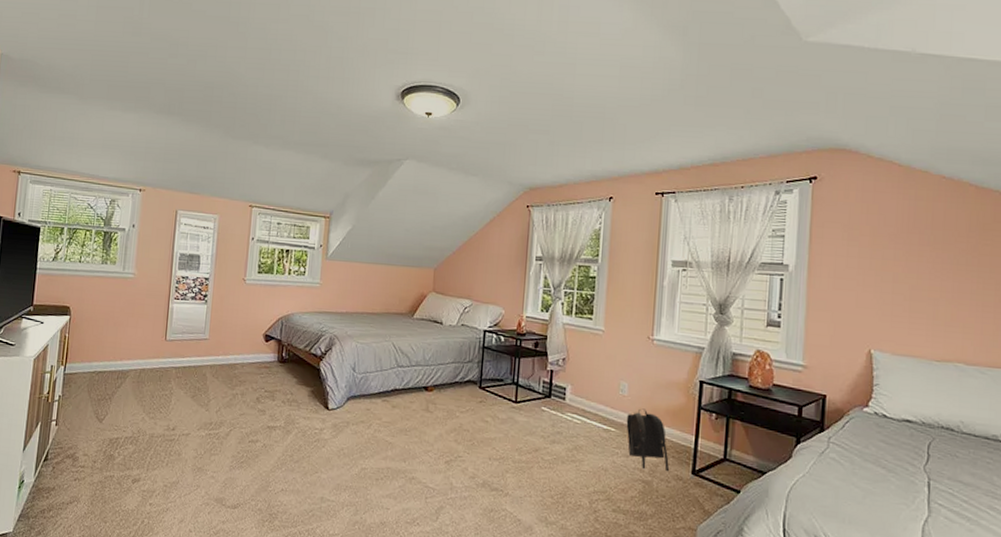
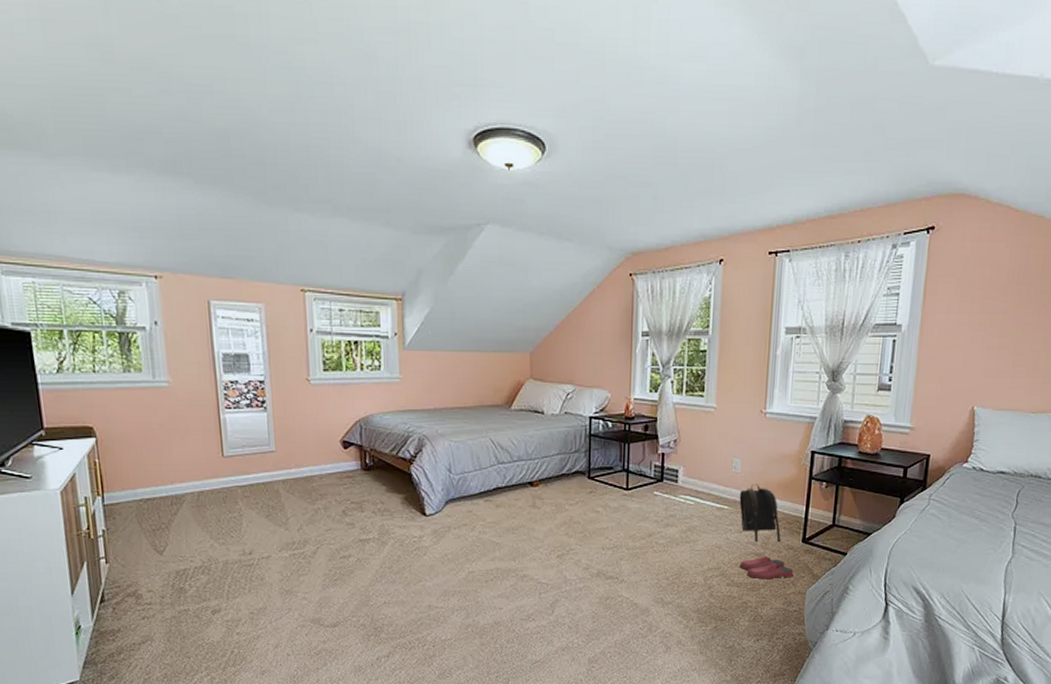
slippers: none [626,483,684,511] -> present [739,555,794,580]

